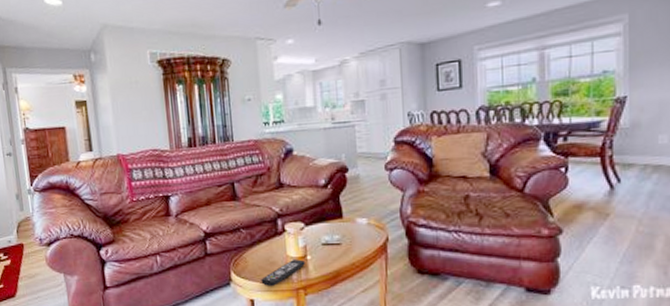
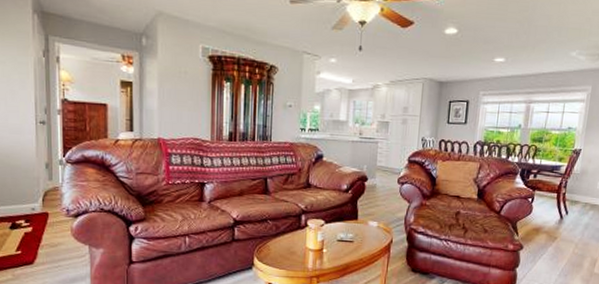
remote control: present [261,259,305,287] -> none [280,251,321,274]

